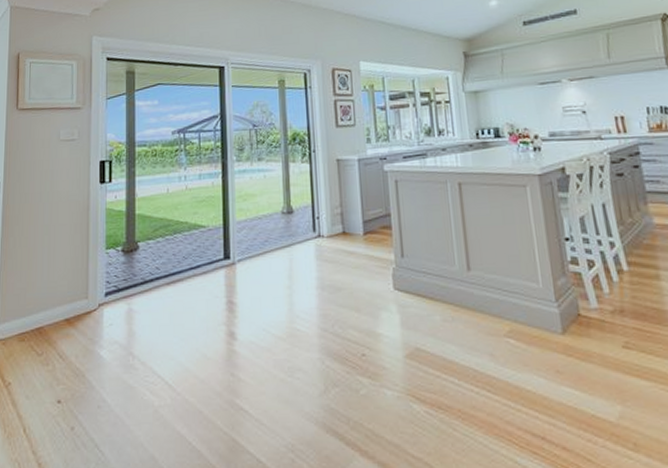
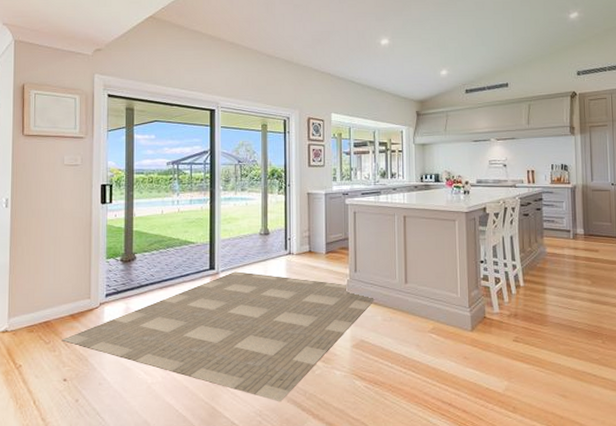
area rug: none [56,260,432,431] -> present [62,271,377,401]

